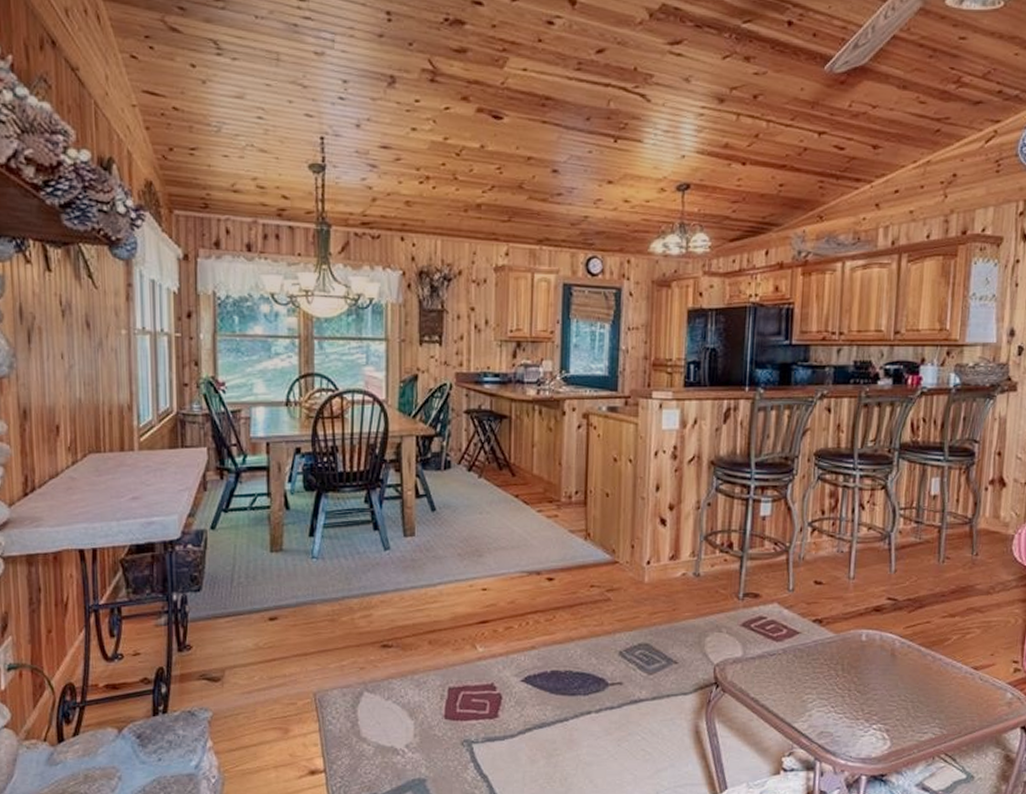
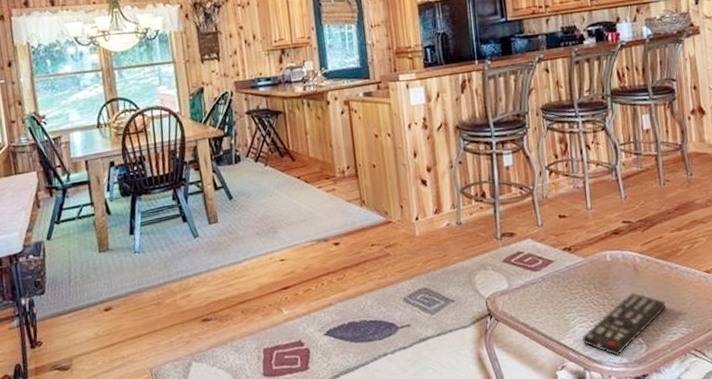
remote control: none [818,681,921,749] -> present [582,293,666,356]

